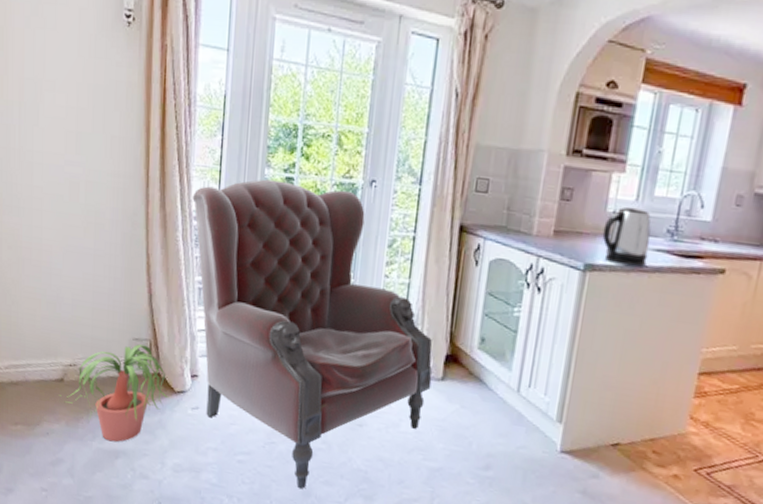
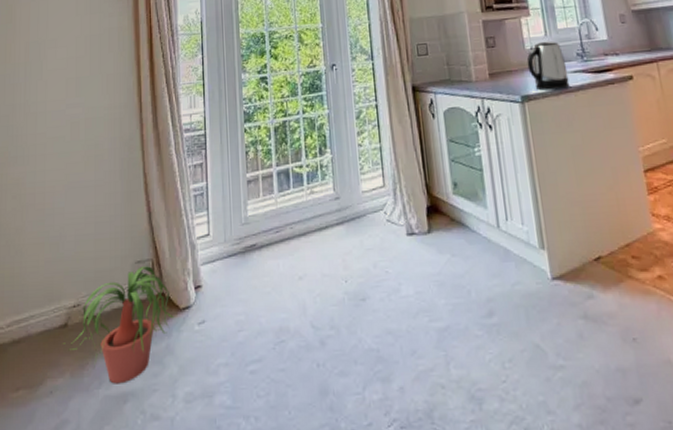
armchair: present [192,179,433,489] -> none [181,78,421,387]

